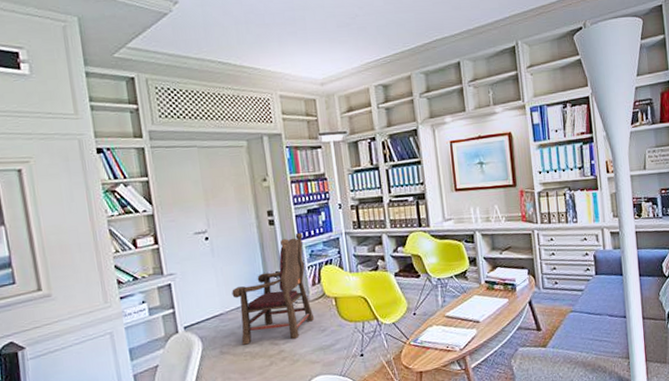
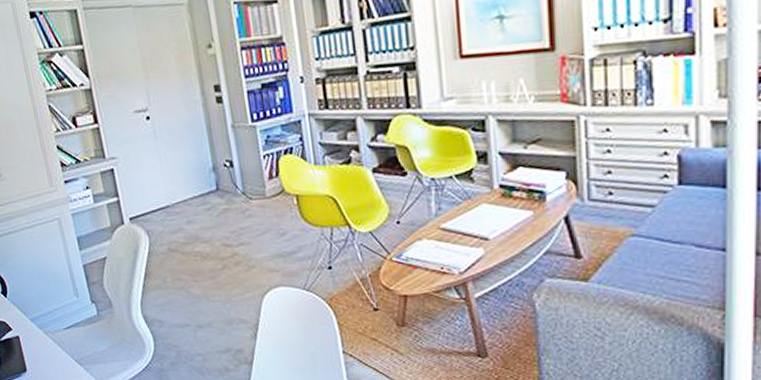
armchair: present [232,232,315,345] -> none [177,112,273,244]

